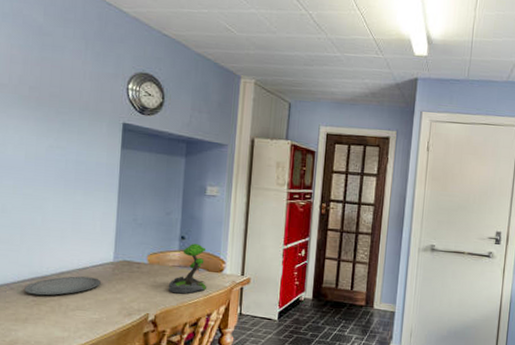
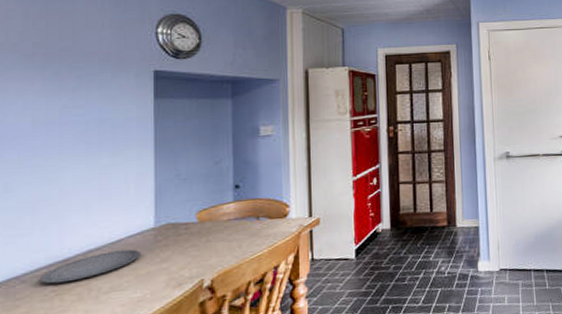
plant: present [168,244,207,294] -> none [224,191,270,251]

